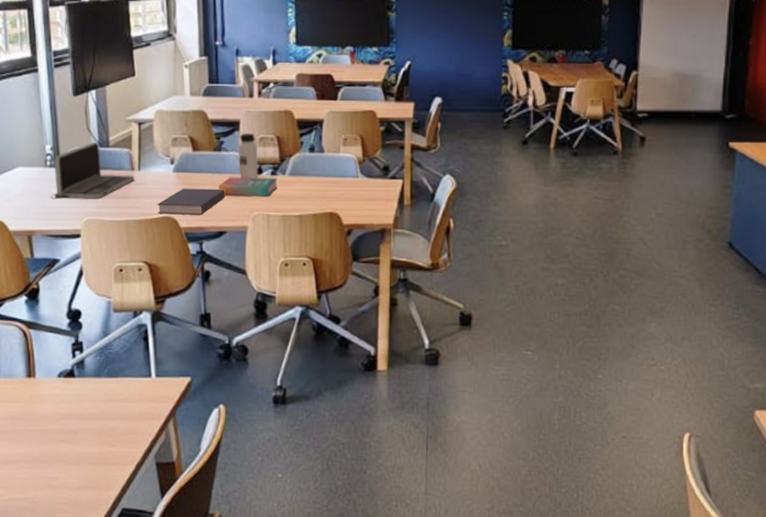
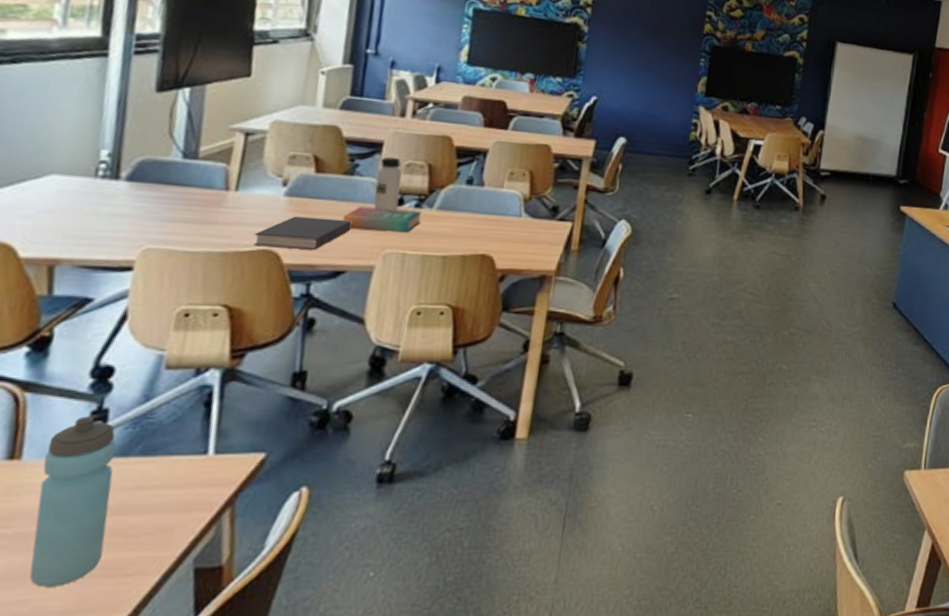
water bottle: none [48,347,96,469] -> present [29,416,116,587]
laptop: present [50,143,134,200] -> none [95,152,228,224]

